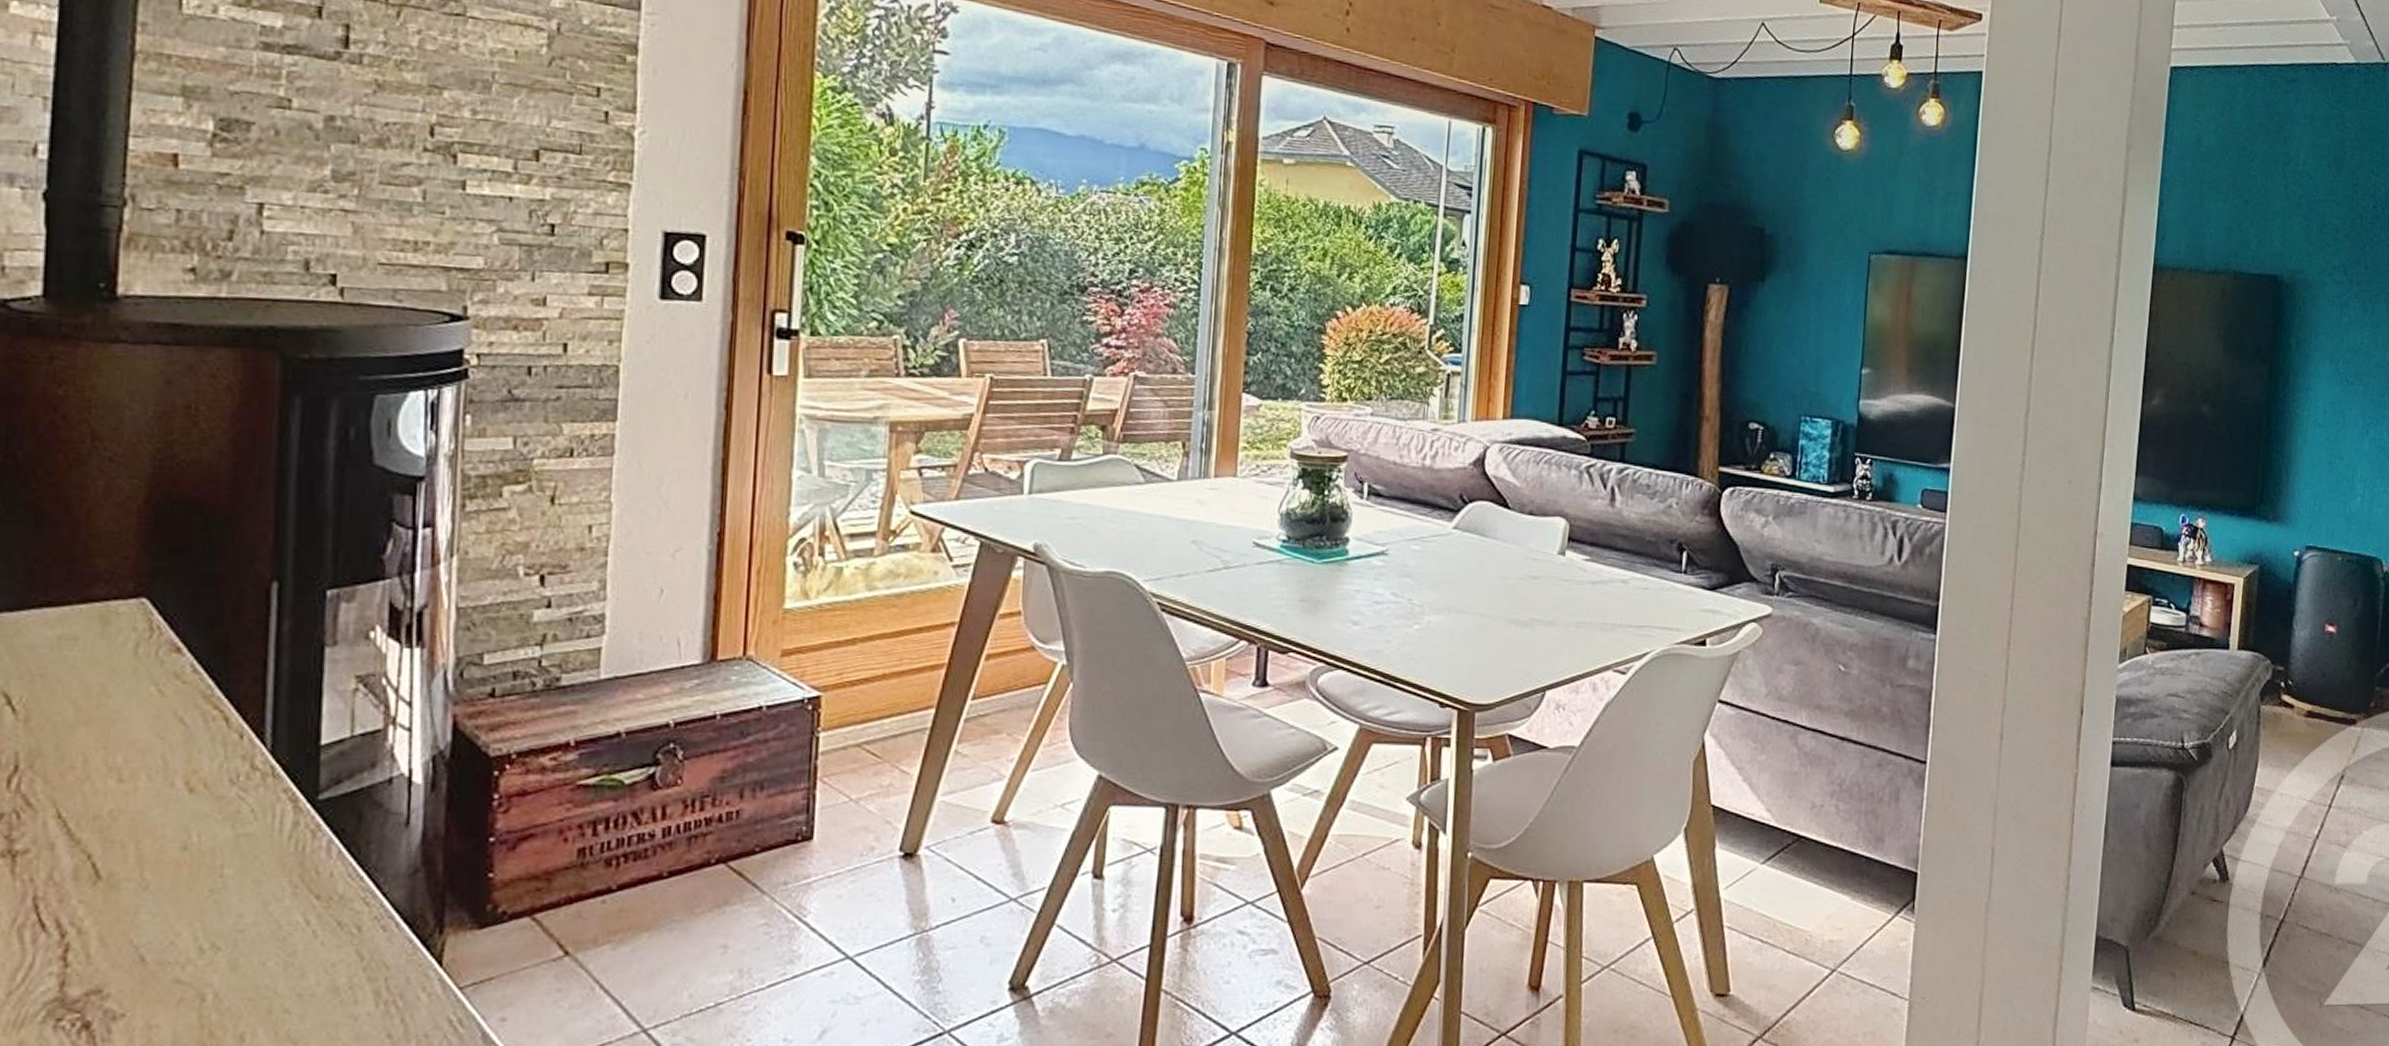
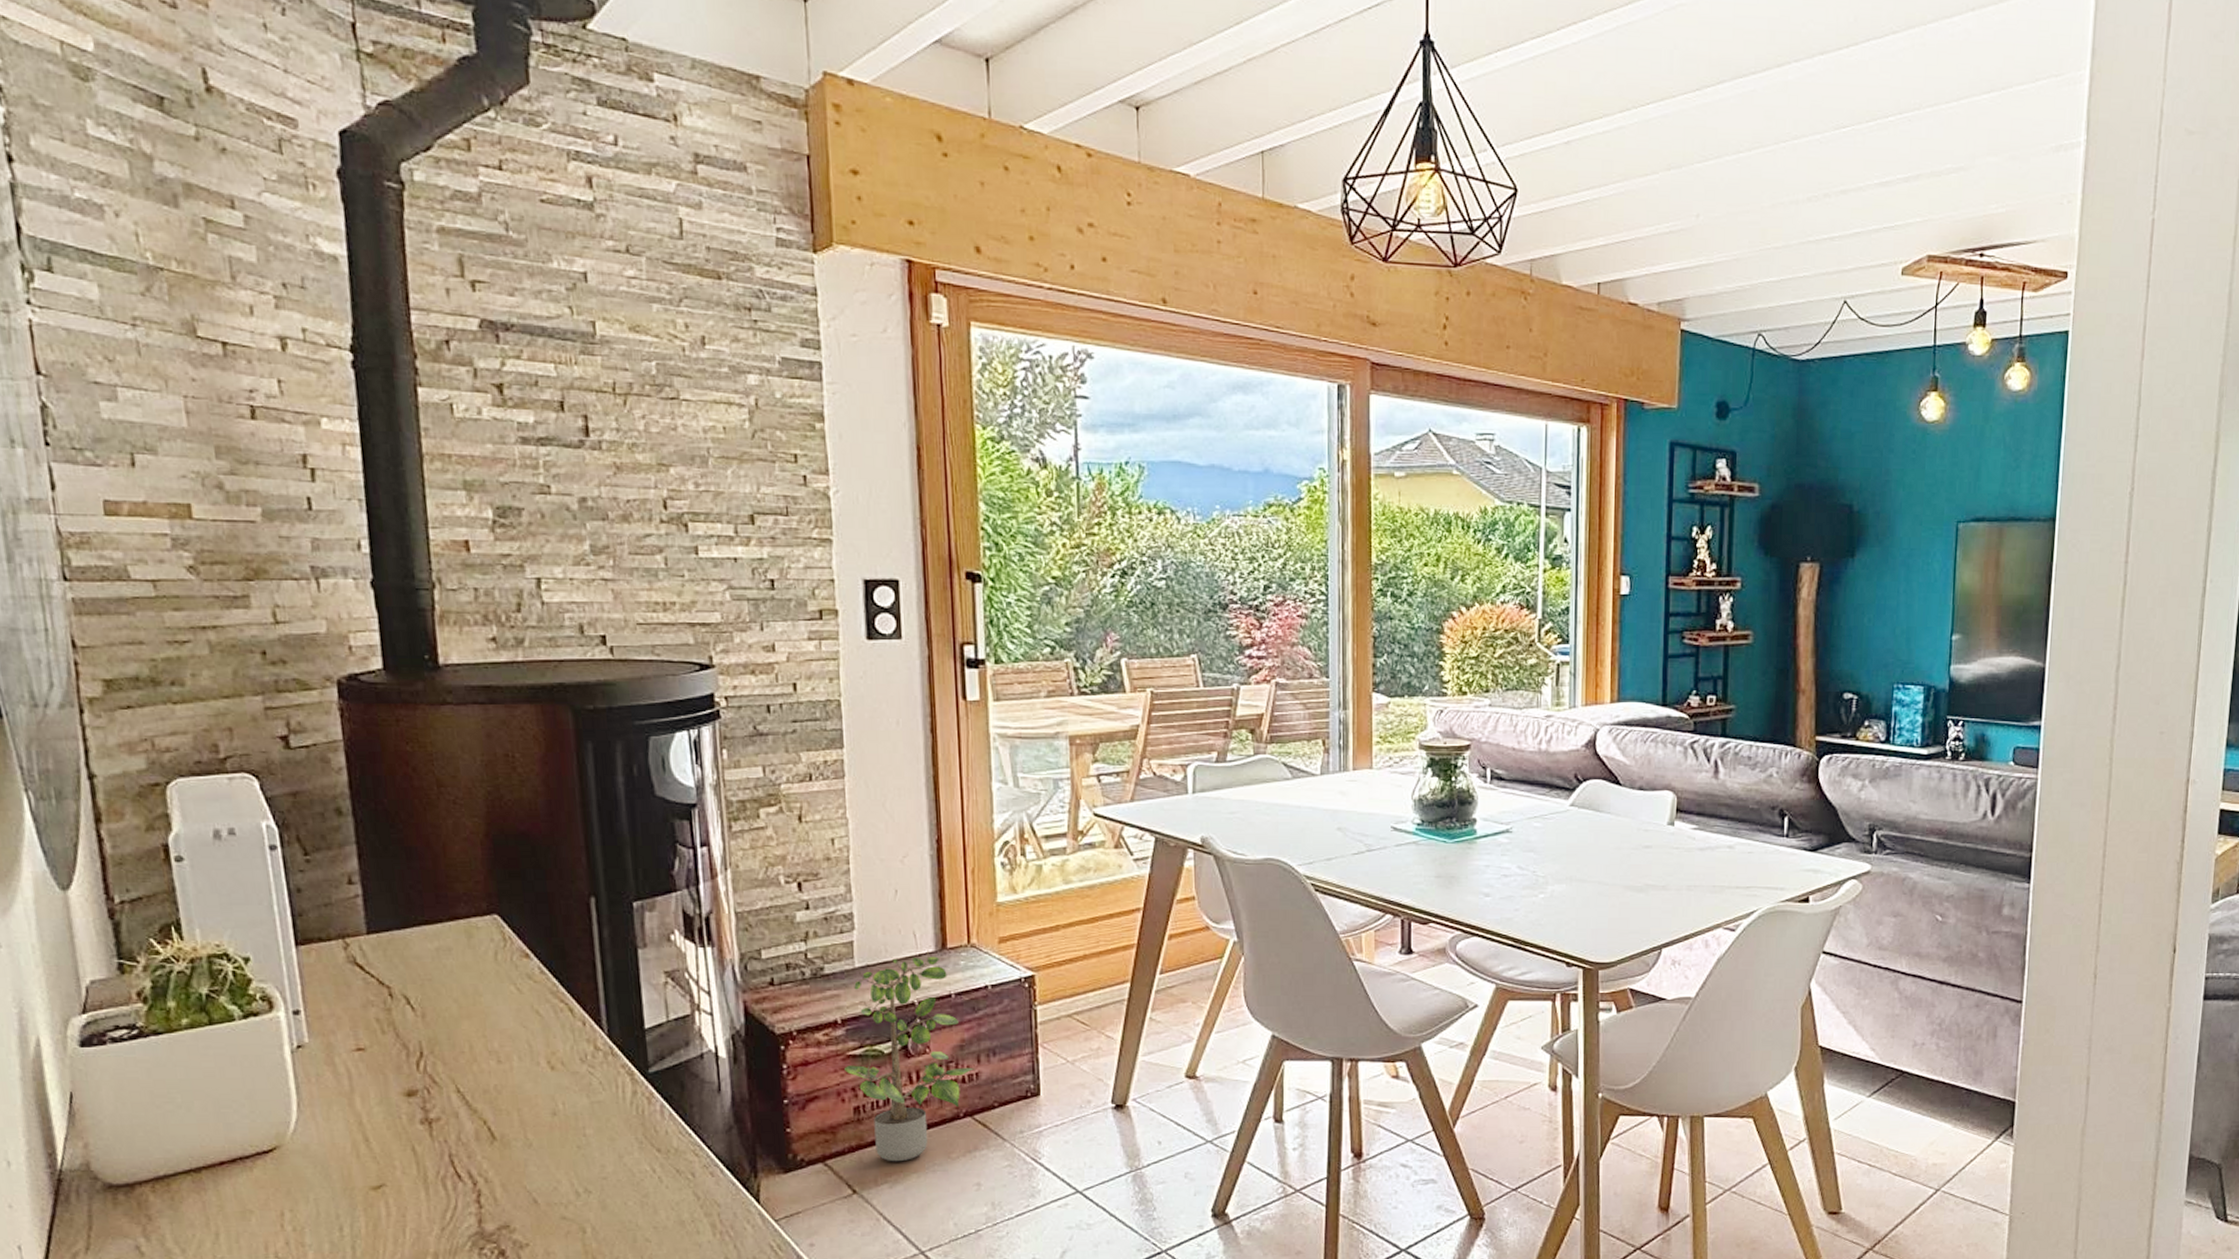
potted plant: none [572,663,736,917] -> present [844,951,975,1162]

